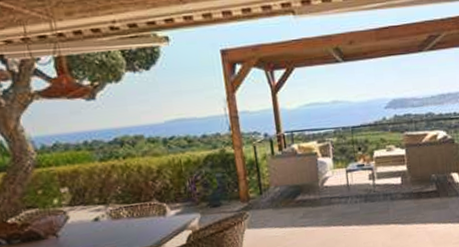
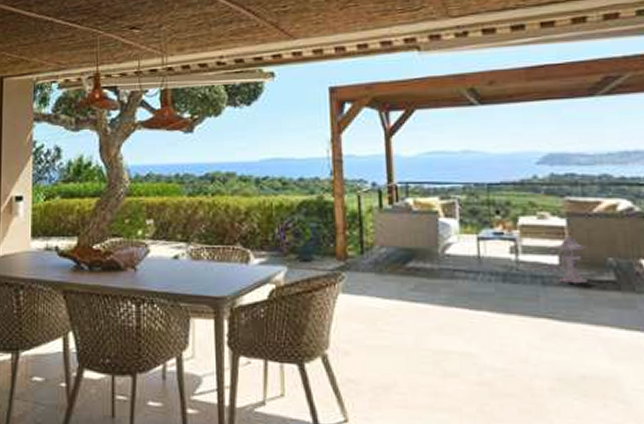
lantern: none [398,161,420,197] -> present [555,235,588,284]

